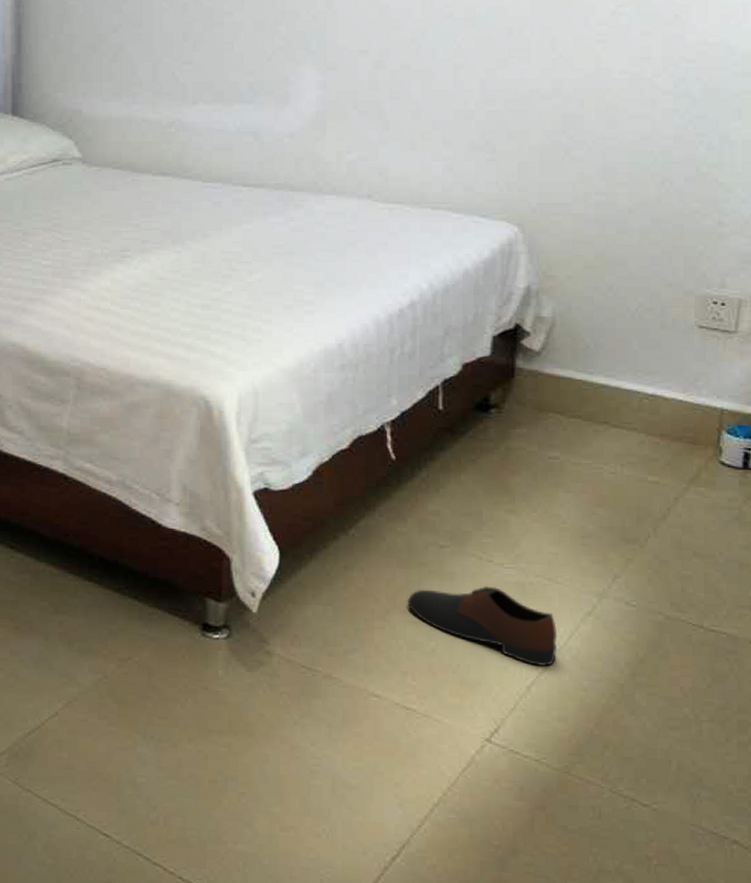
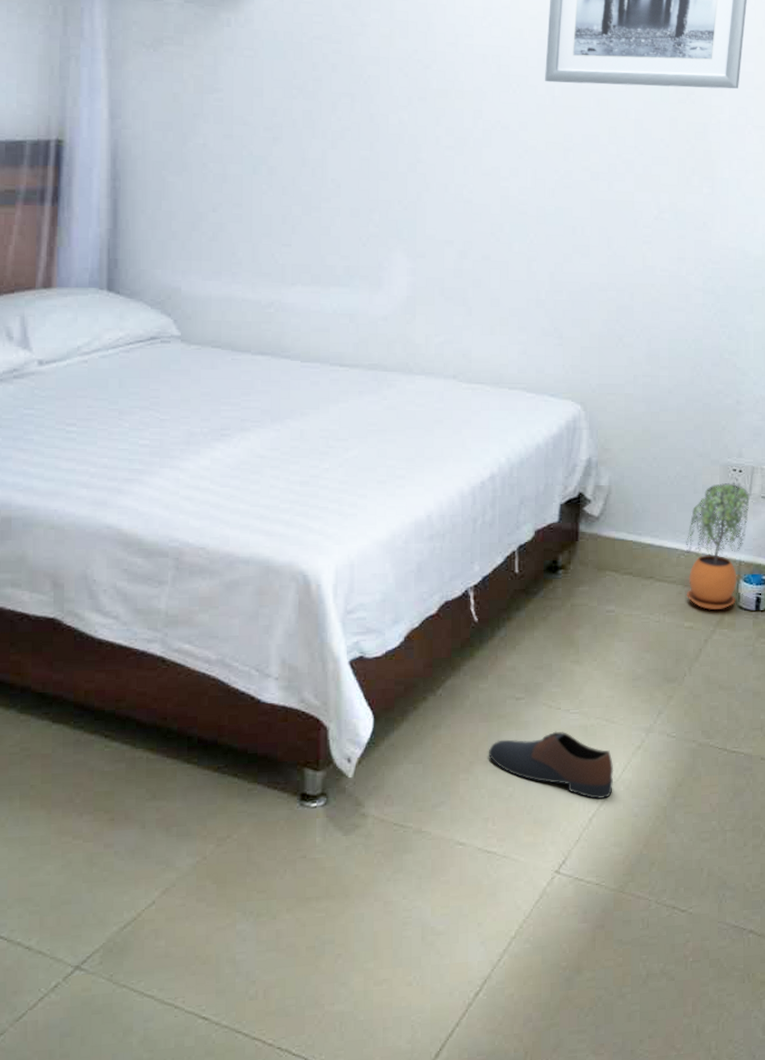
potted plant: none [649,318,736,464] -> present [685,483,750,610]

